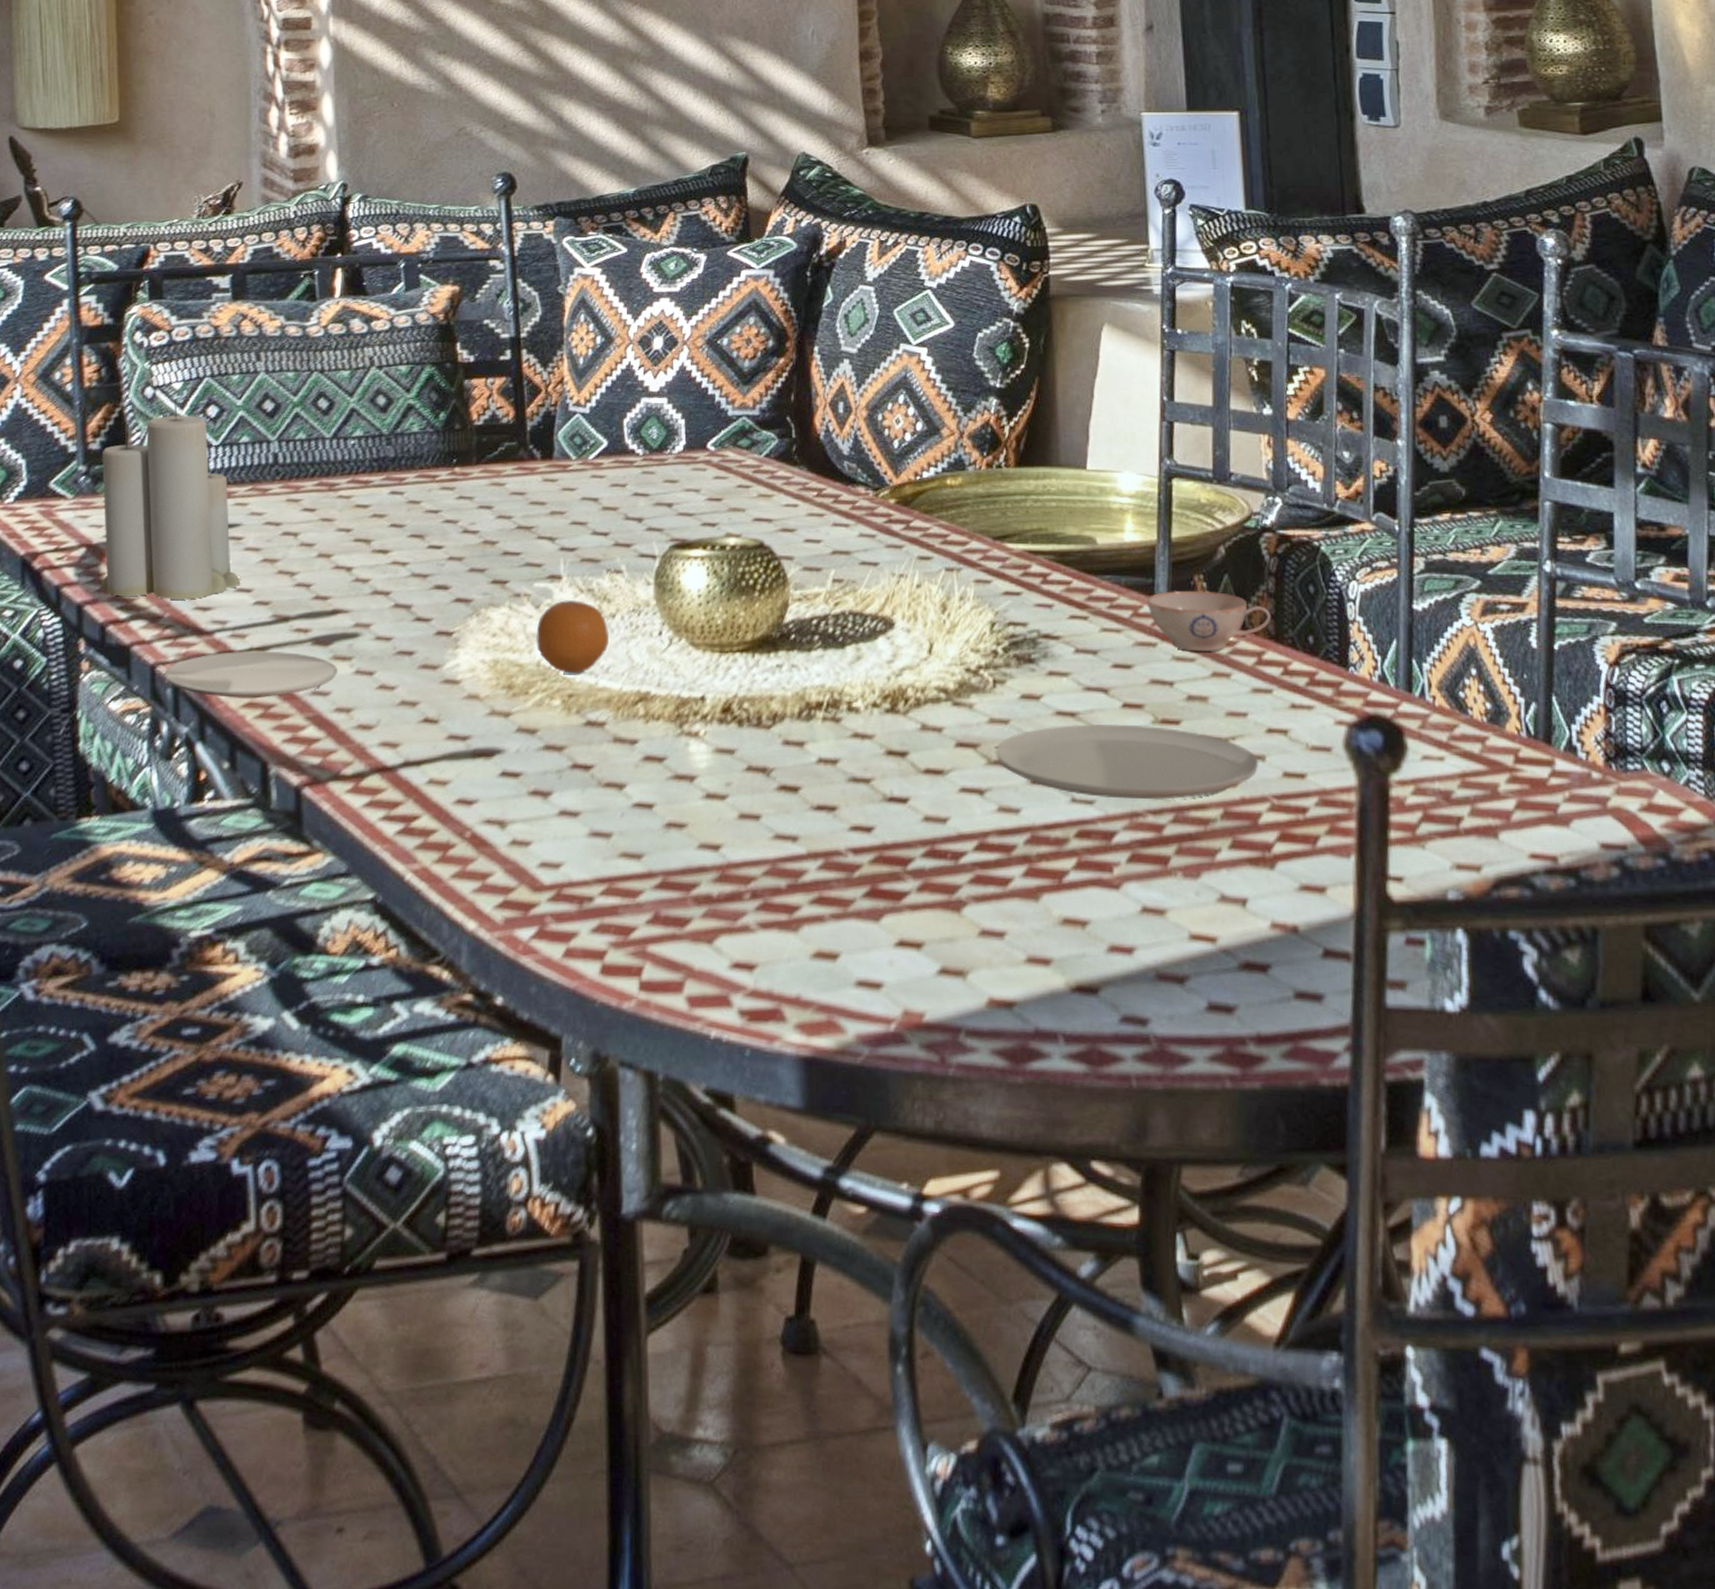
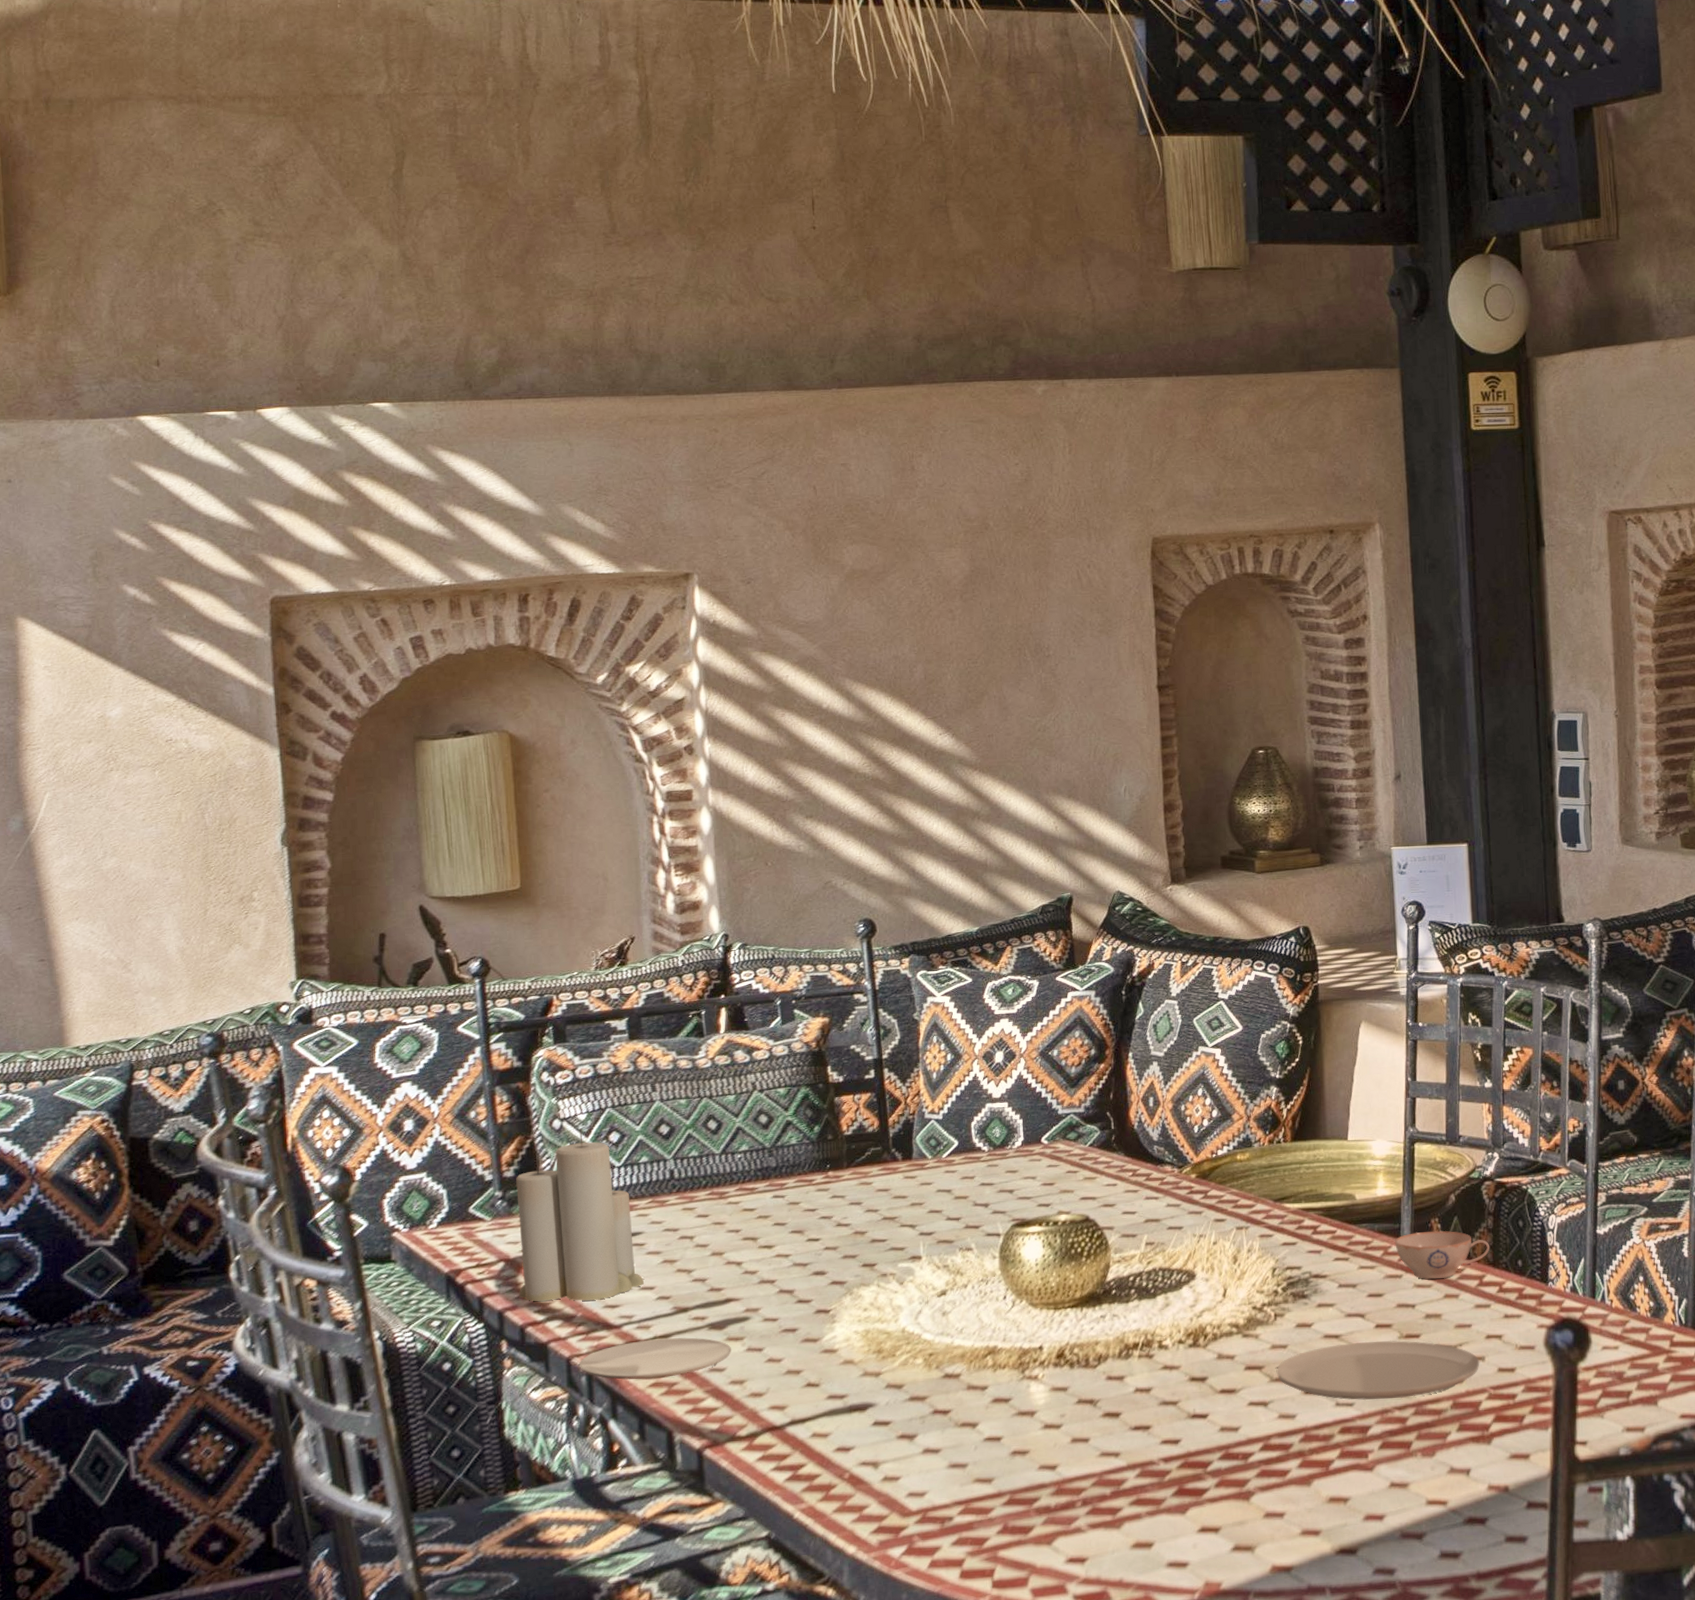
fruit: present [536,599,610,674] -> none [901,1275,963,1337]

